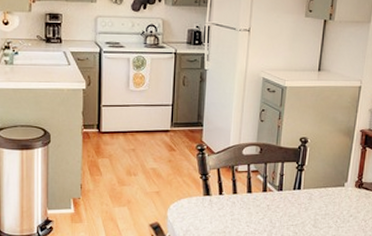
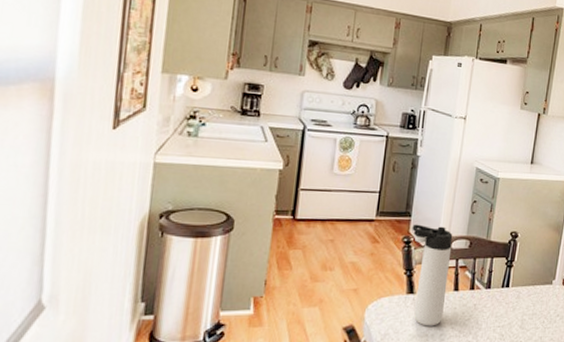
thermos bottle: none [204,133,244,224] -> present [412,224,453,326]

